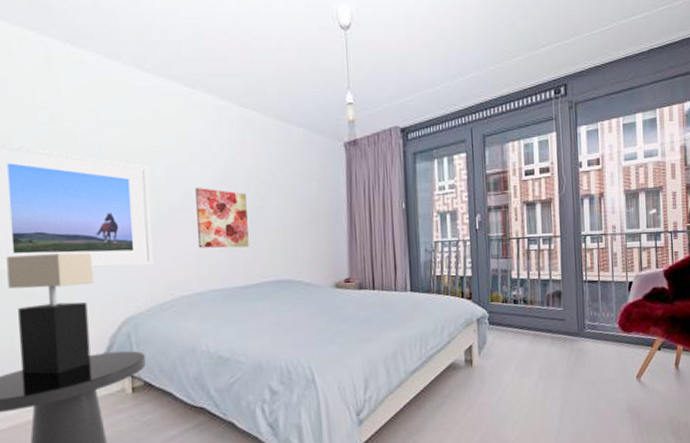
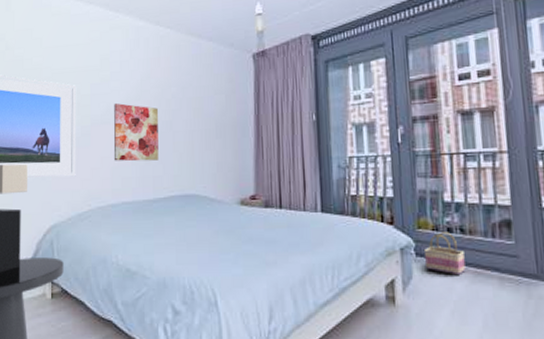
basket: none [496,303,527,338] -> present [425,232,466,276]

